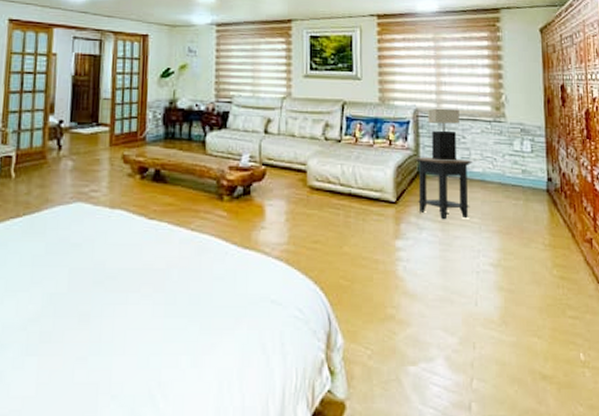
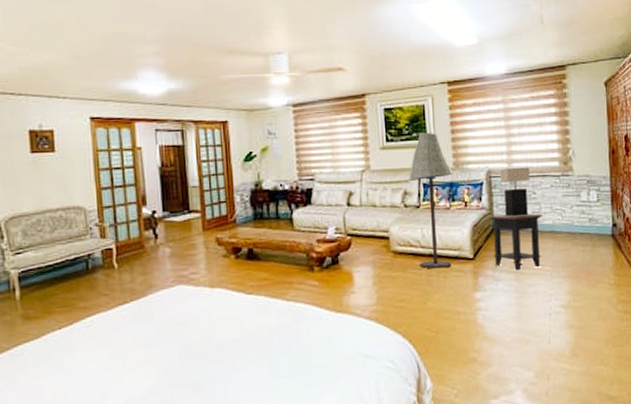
floor lamp: none [331,63,379,210] -> present [409,132,453,269]

